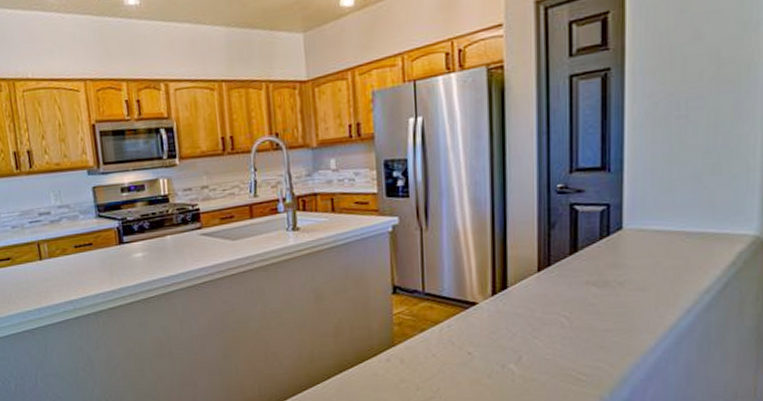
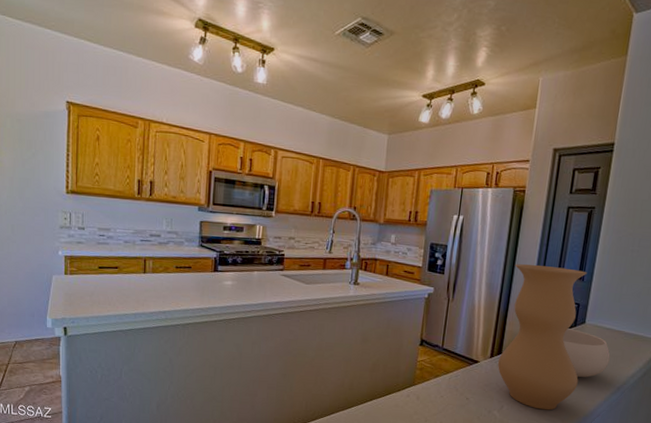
vase: none [503,158,625,355] -> present [497,264,587,410]
bowl: none [592,239,668,304] -> present [562,328,610,378]

